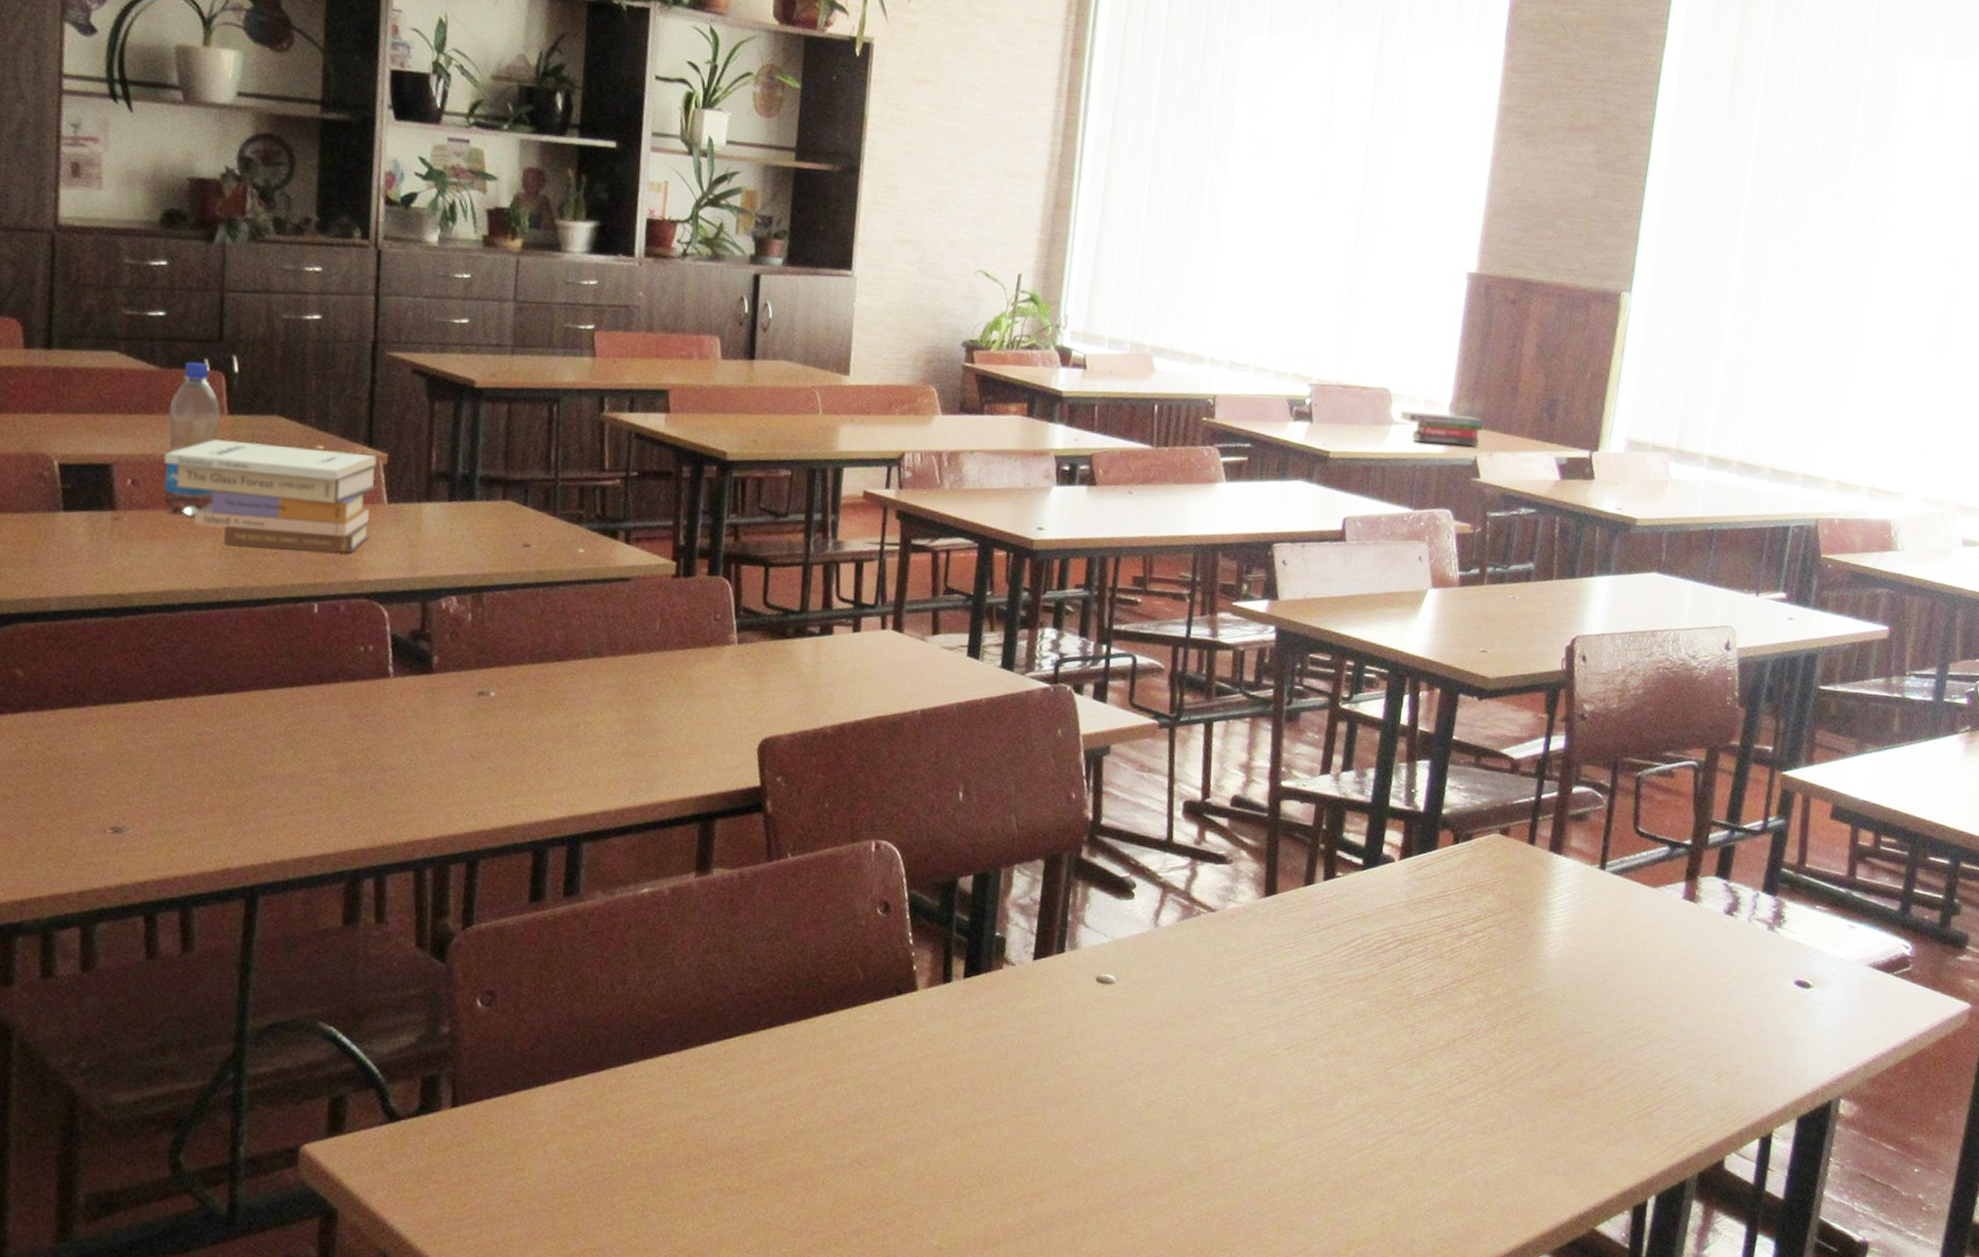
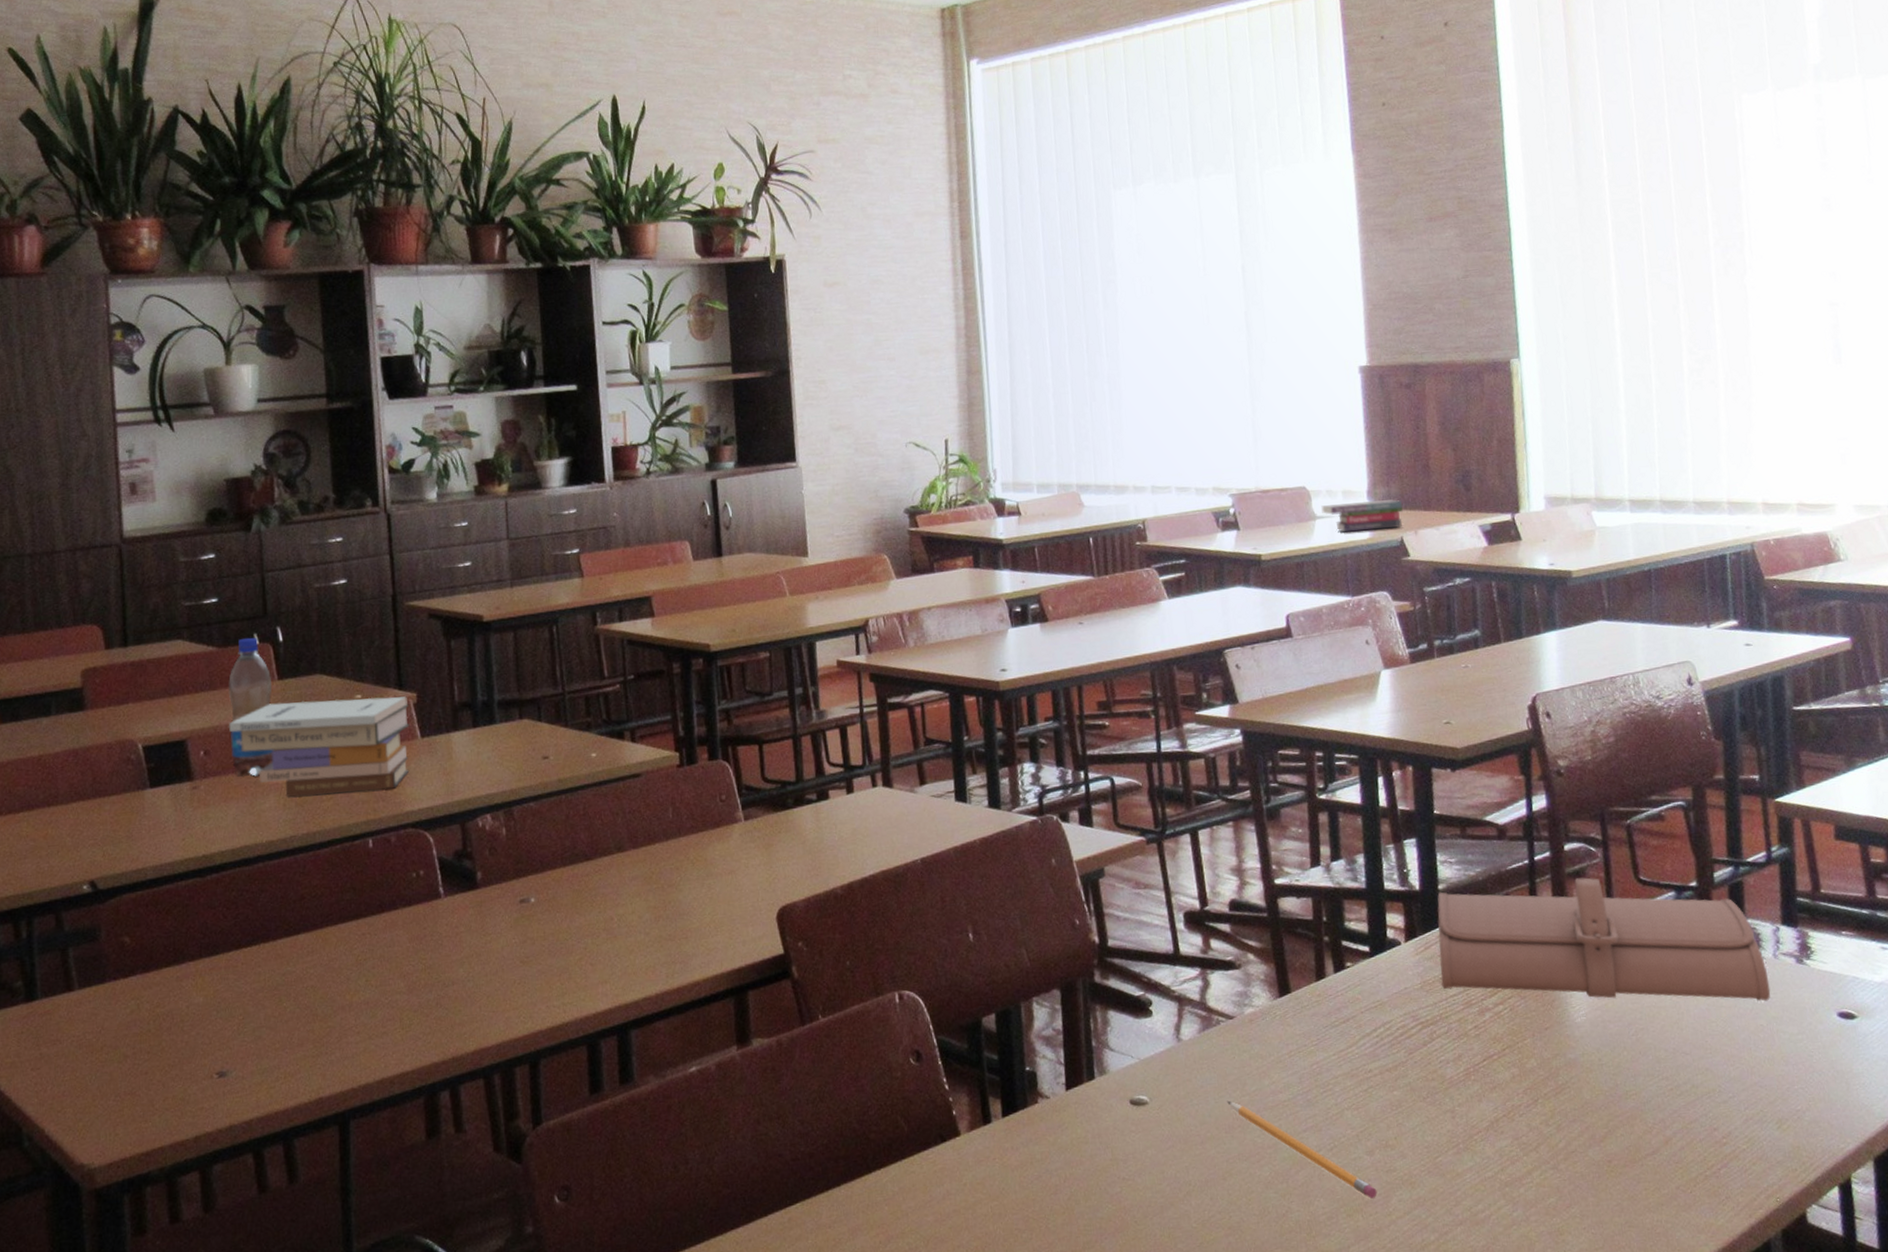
pencil: none [1194,990,1325,1099] -> present [1227,1100,1378,1199]
tool roll: none [1427,816,1739,962] -> present [1437,877,1771,1002]

